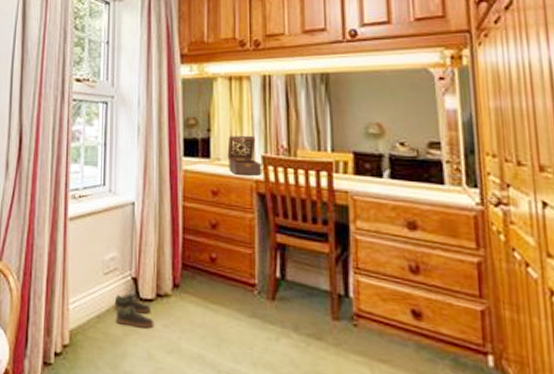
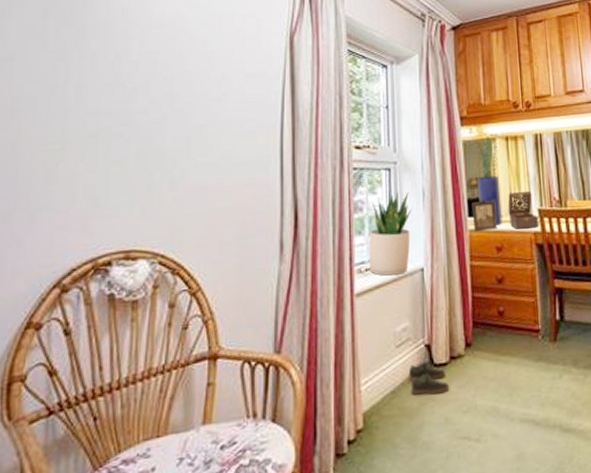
planter: none [82,124,126,205] -> present [368,191,412,276]
photo frame: none [188,139,214,172] -> present [471,198,497,231]
vase: none [196,75,221,168] -> present [477,136,502,225]

